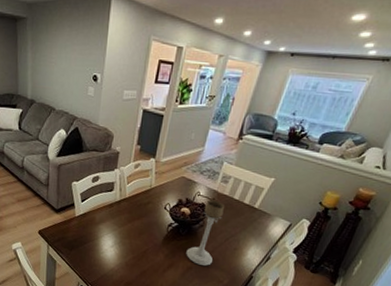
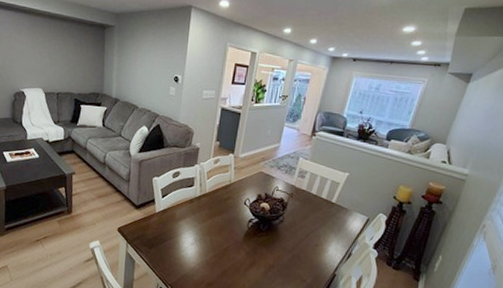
candle holder: present [186,199,224,266] -> none [267,194,303,264]

